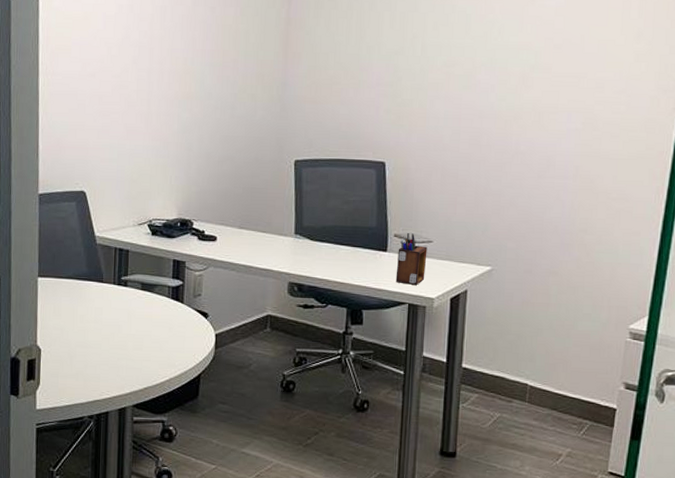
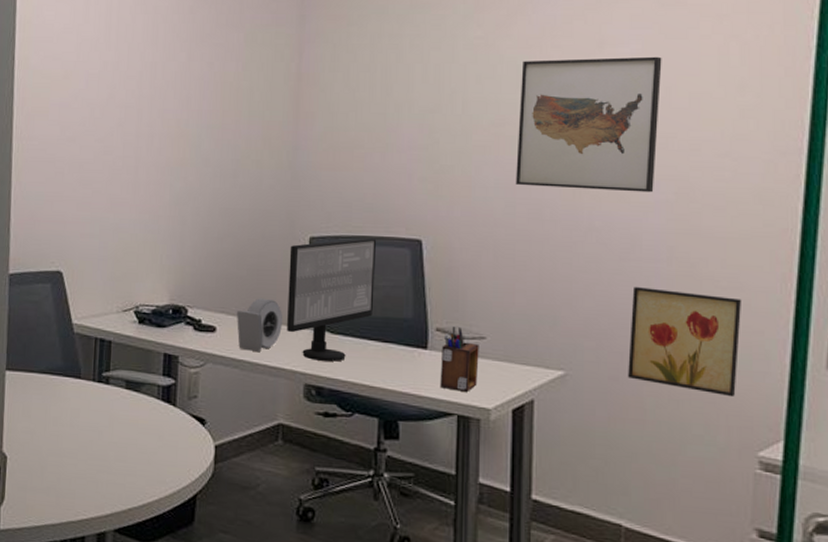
alarm clock: none [234,212,272,257] -> present [237,298,282,353]
computer monitor: none [274,161,349,263] -> present [286,238,377,362]
wall art: none [460,9,580,123] -> present [515,56,662,193]
wall art: none [539,198,626,284] -> present [628,286,742,397]

